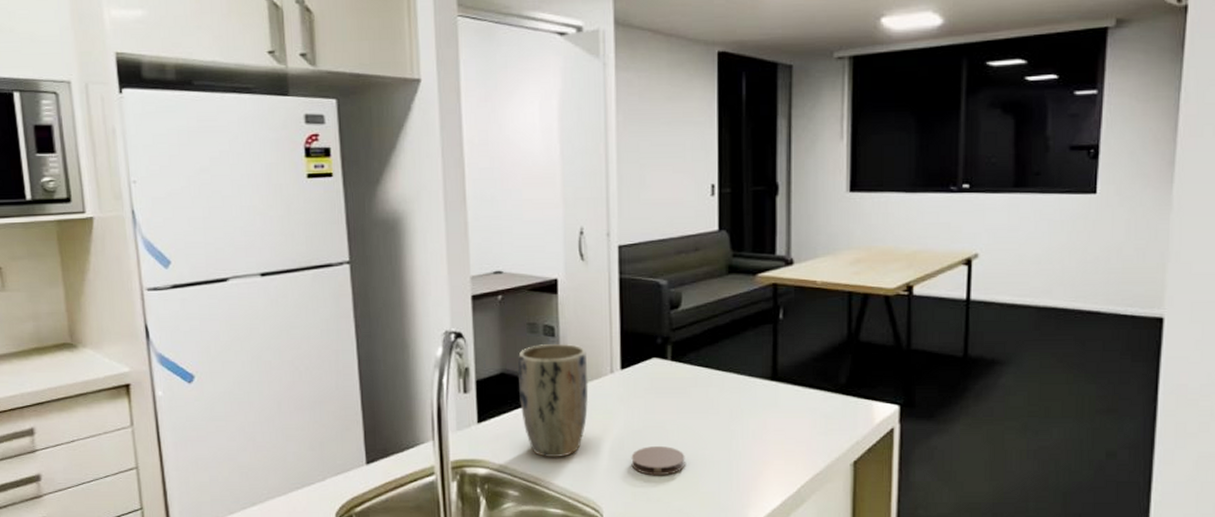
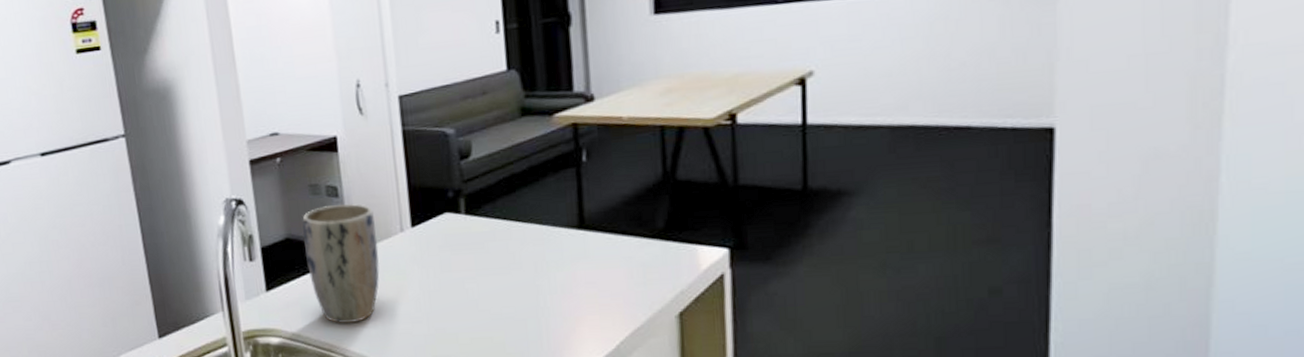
coaster: present [631,446,685,475] -> none [429,306,489,337]

